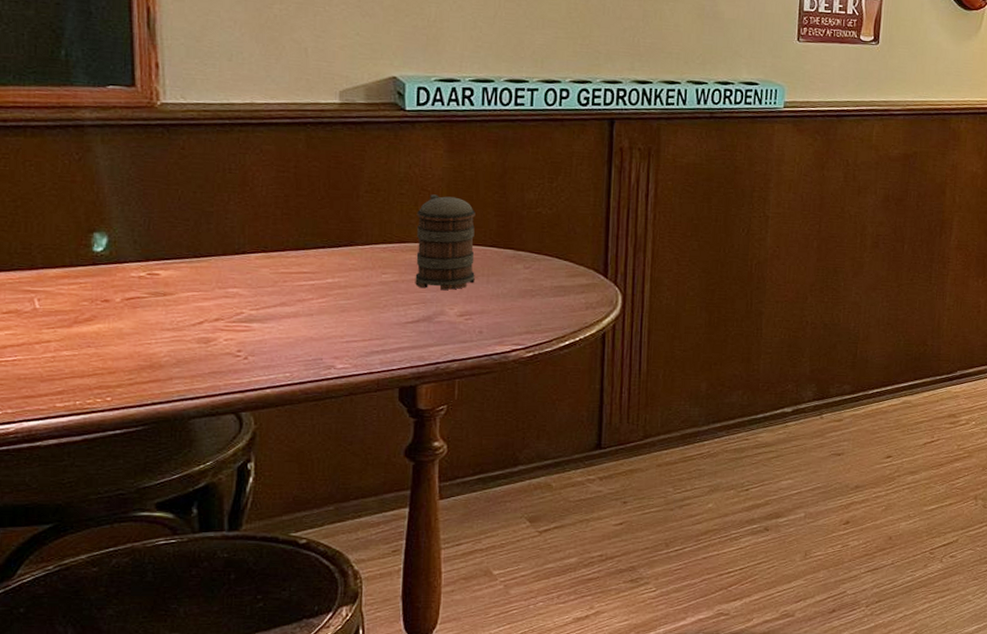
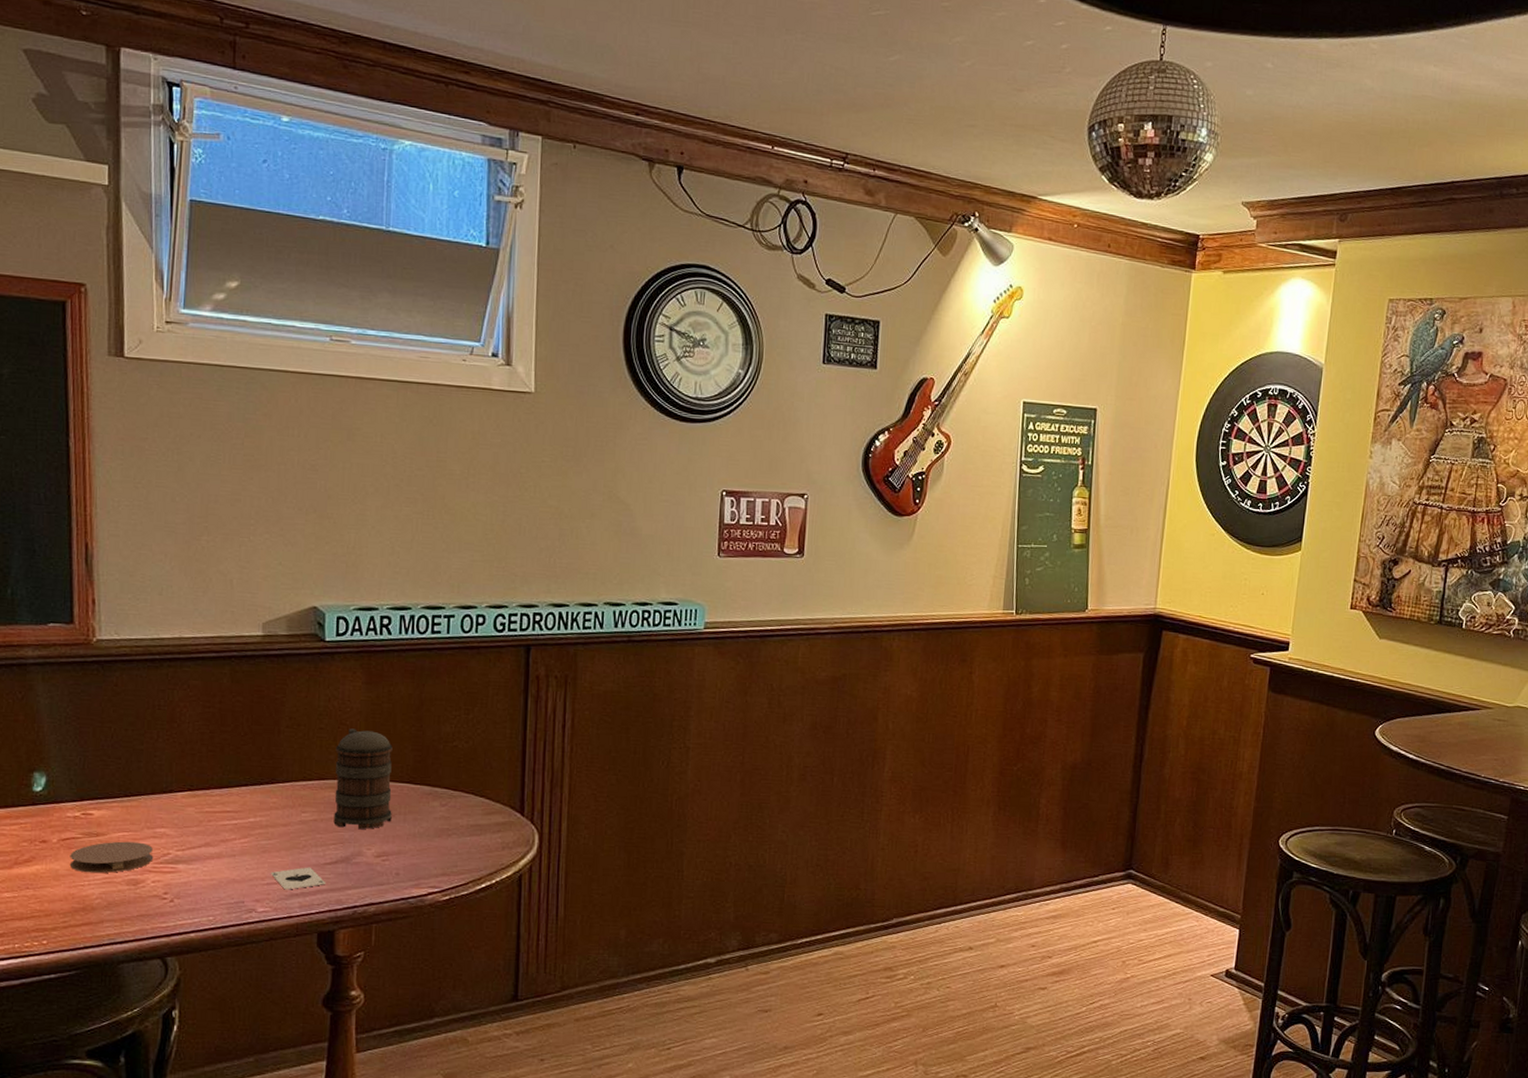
coaster: none [134,300,226,332] -> present [69,841,154,874]
playing card: none [350,325,408,348] -> present [271,867,326,890]

